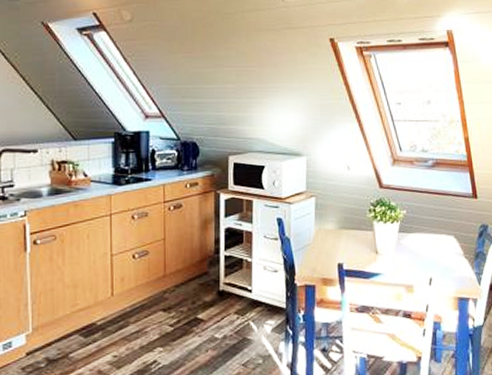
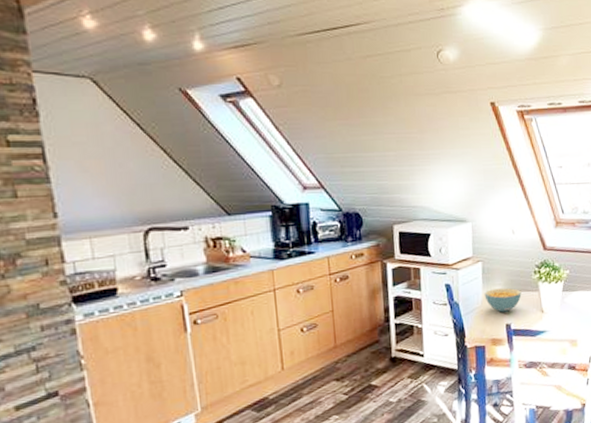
cereal bowl: none [316,225,355,251] -> present [484,287,522,313]

